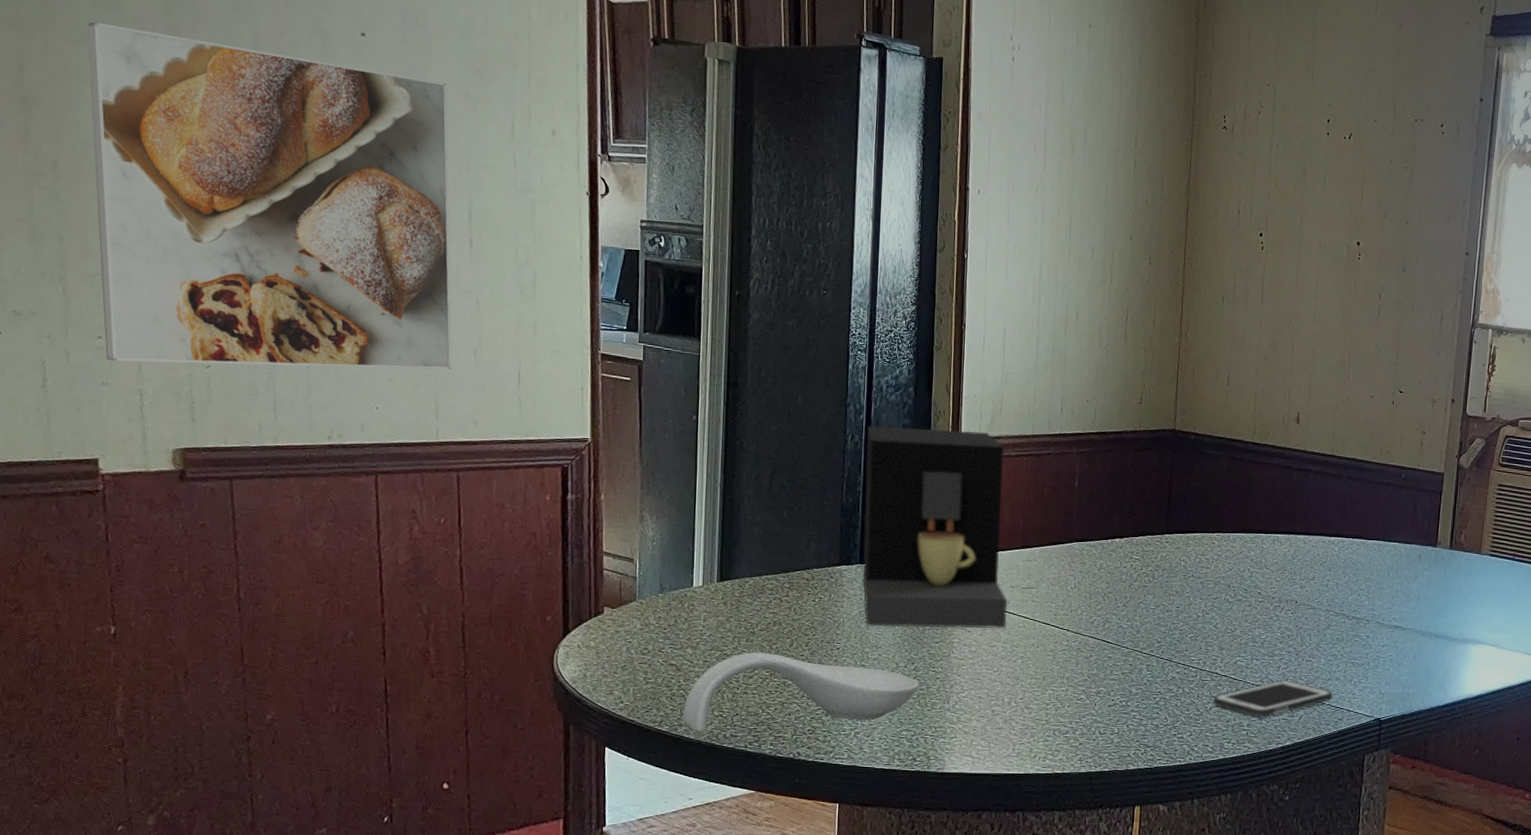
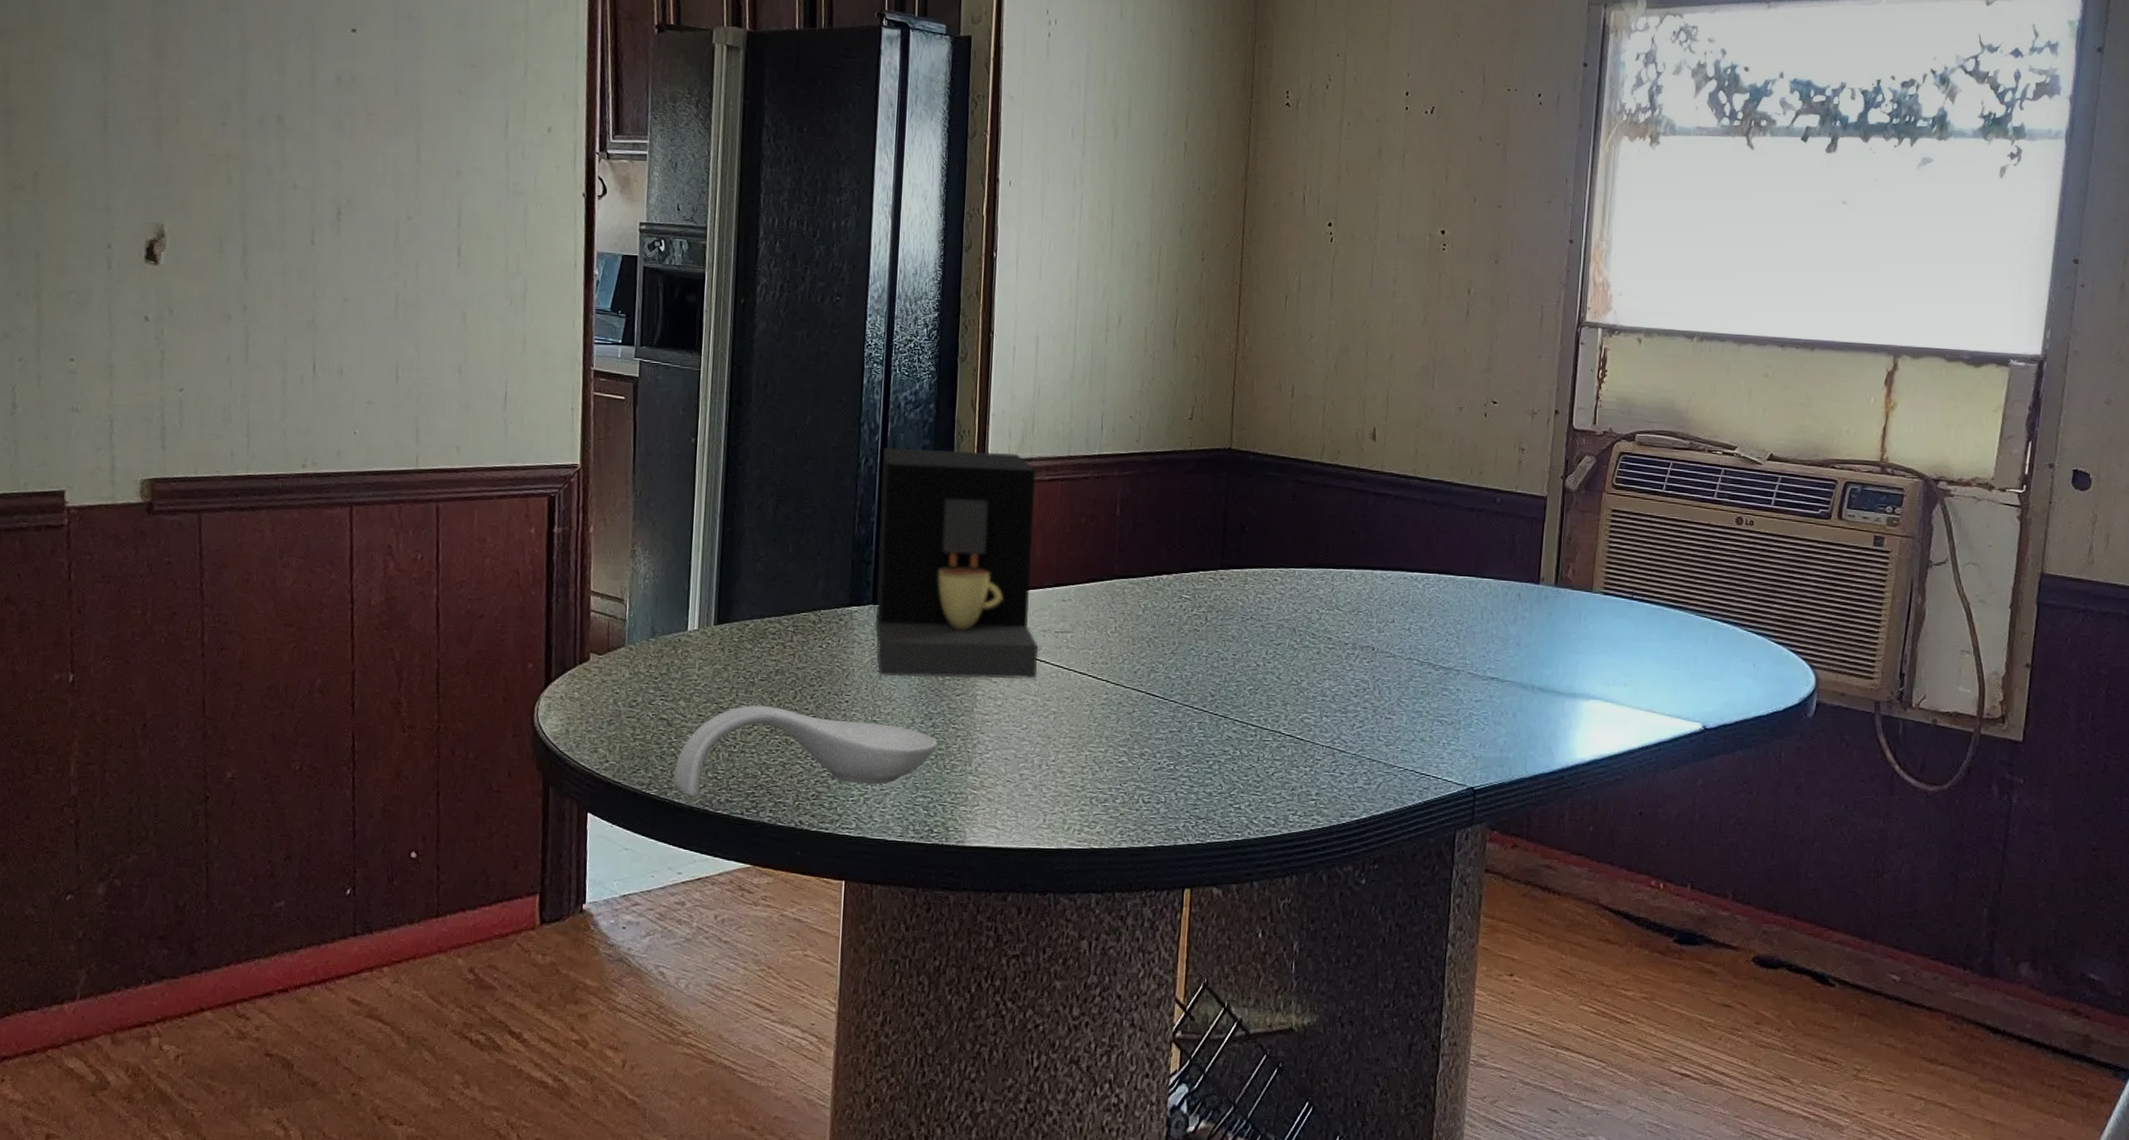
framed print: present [87,22,452,370] -> none [74,26,439,391]
cell phone: present [1213,680,1332,718] -> none [1275,741,1417,786]

